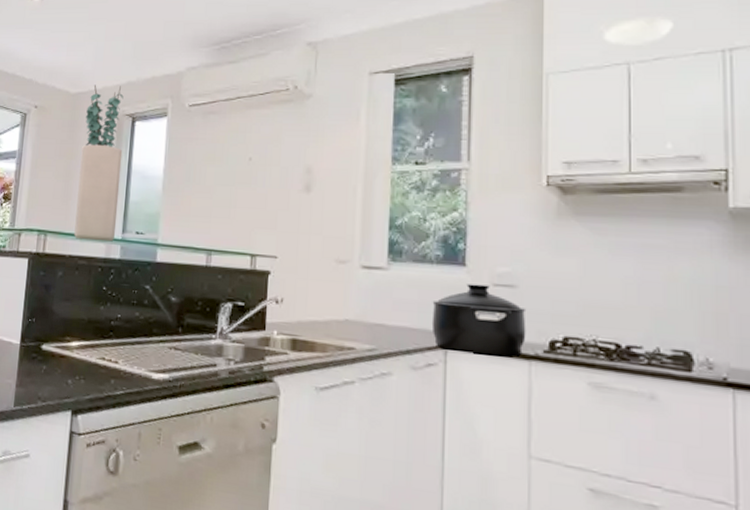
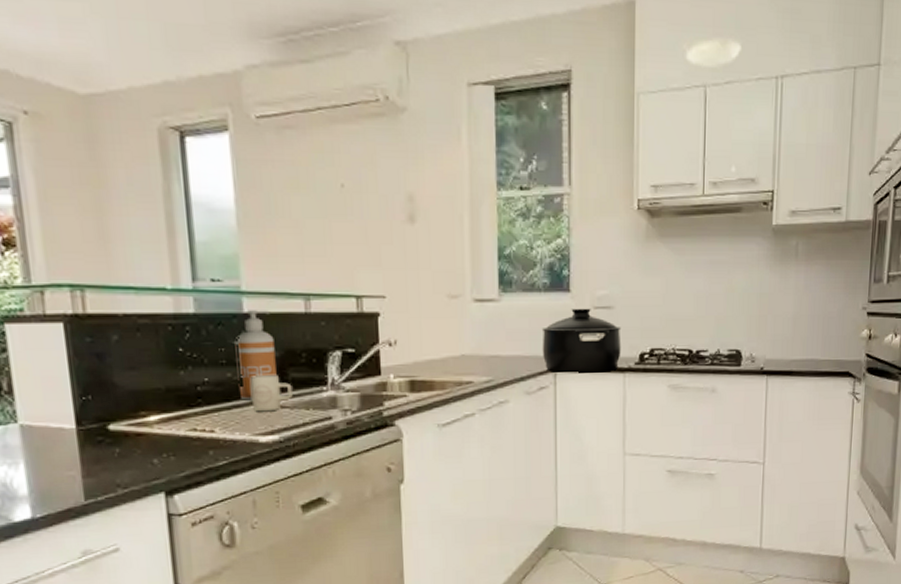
vase: present [74,84,124,242] -> none [108,83,183,293]
soap dispenser: none [142,260,178,339] -> present [235,310,277,400]
mug: none [151,317,186,352] -> present [249,375,293,412]

